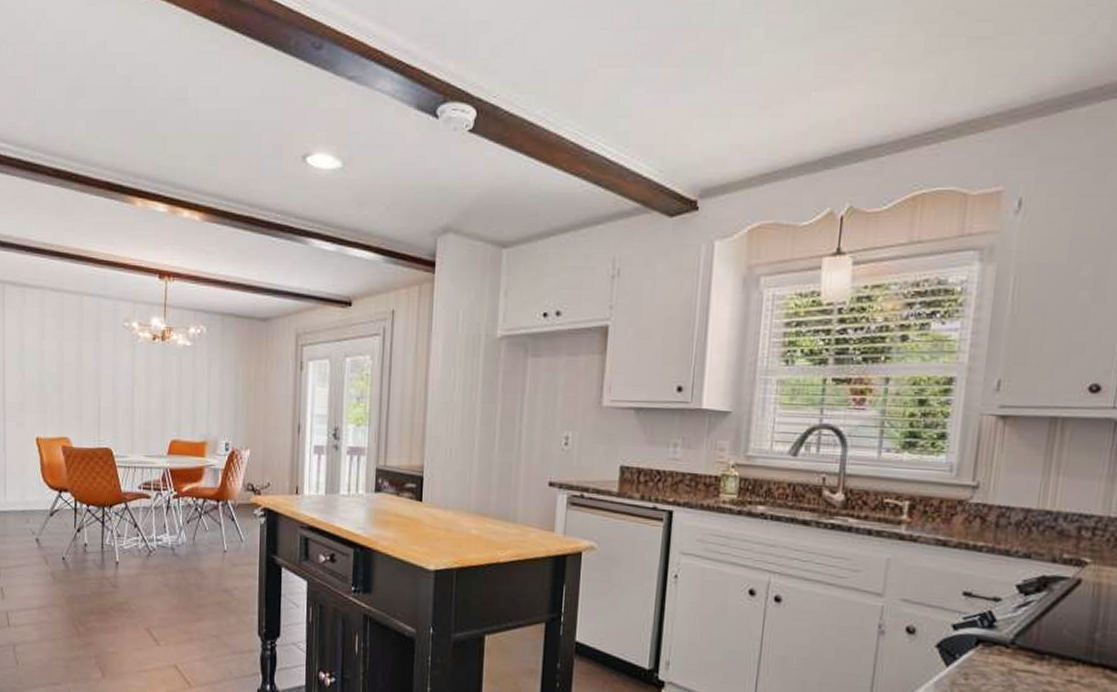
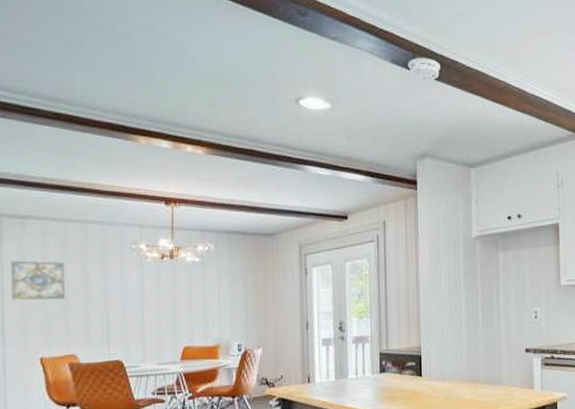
wall art: none [11,332,60,378] -> present [10,260,65,300]

